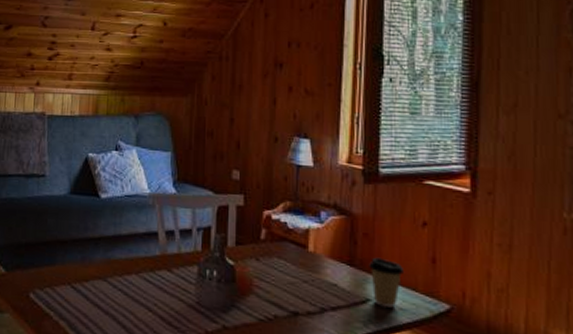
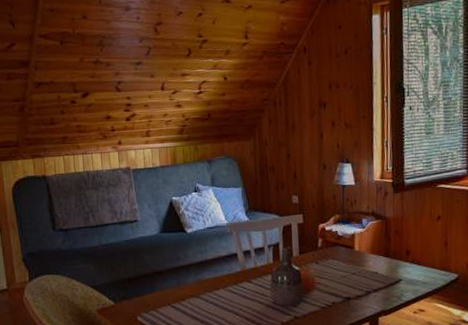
coffee cup: present [369,257,405,308] -> none [400,247,426,283]

